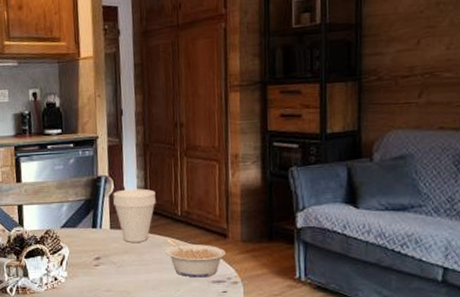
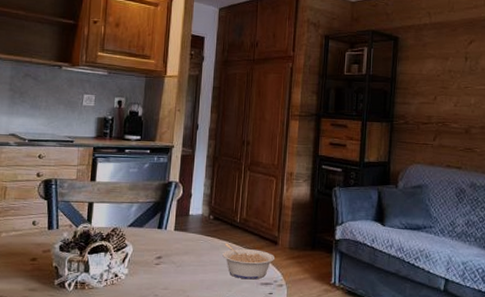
cup: present [113,188,156,242] -> none [180,195,219,244]

